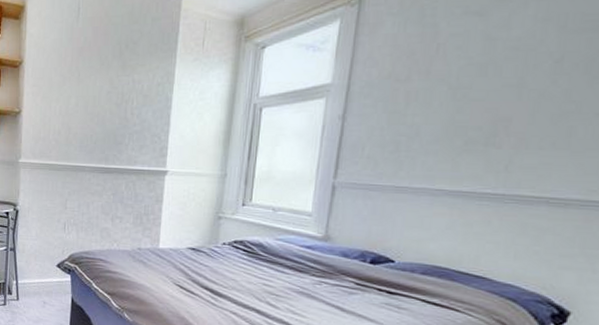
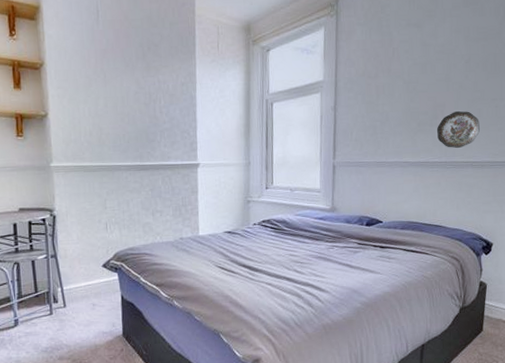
decorative plate: none [493,128,569,179] -> present [436,111,480,149]

